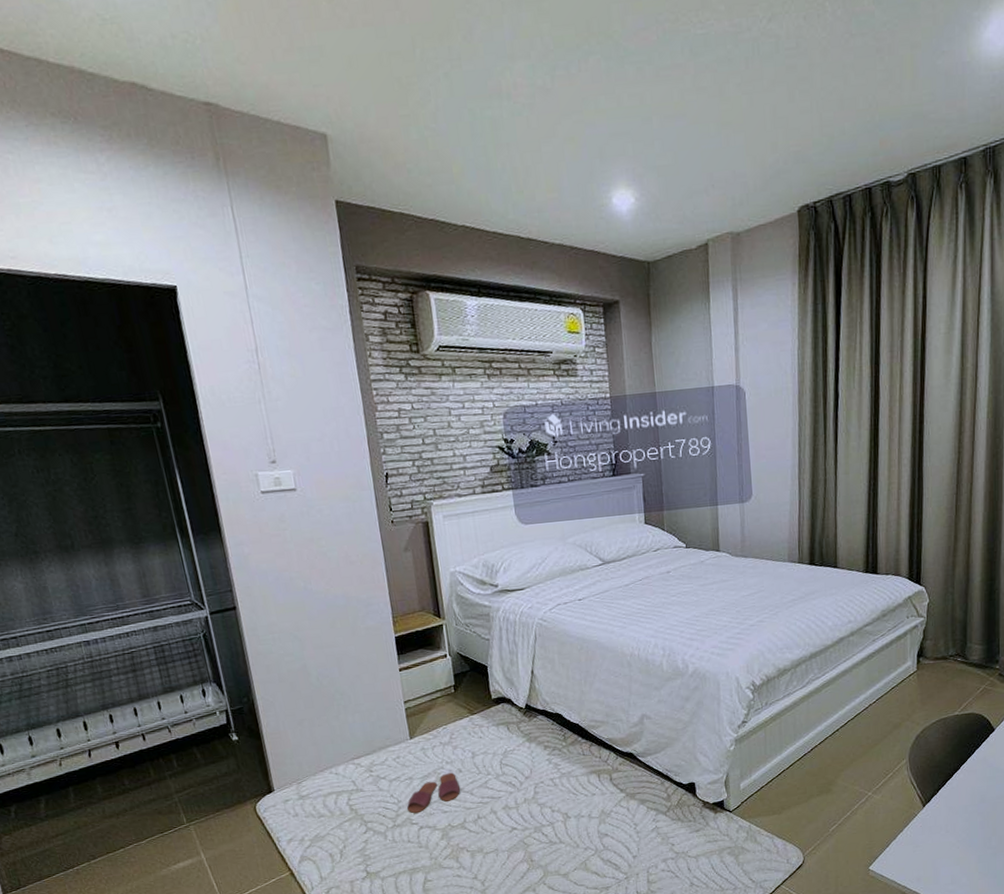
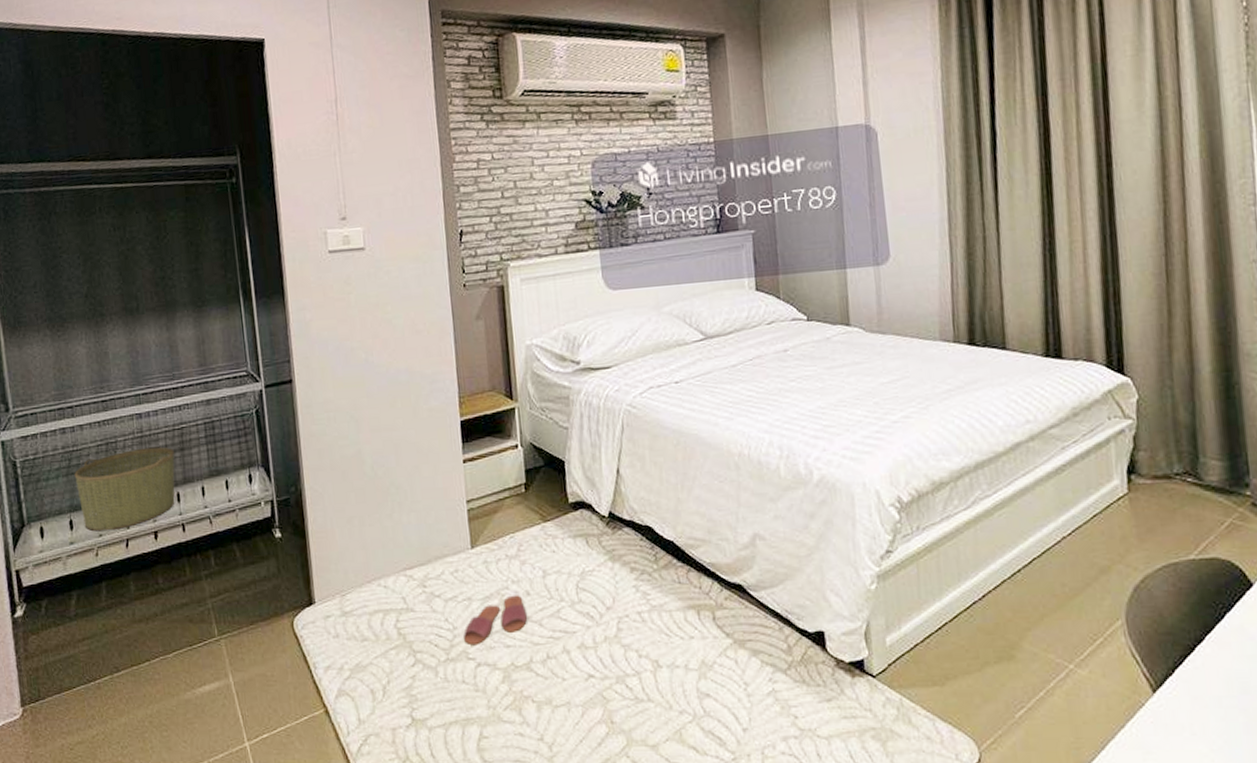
basket: none [27,669,132,745] -> present [74,446,175,532]

